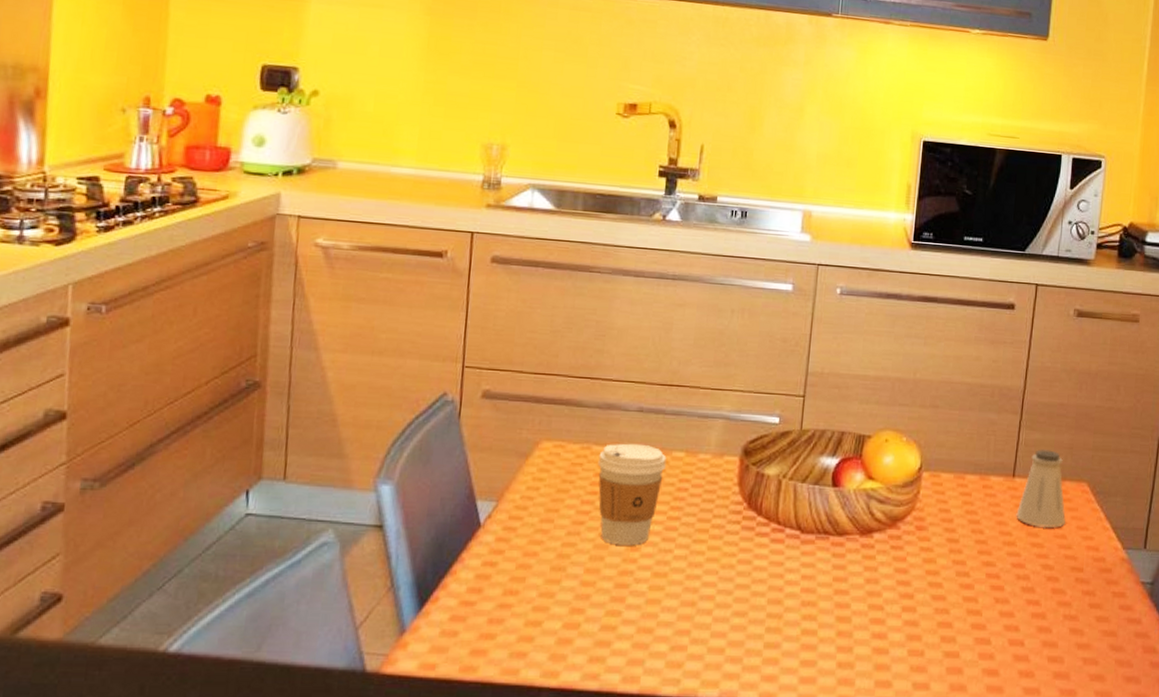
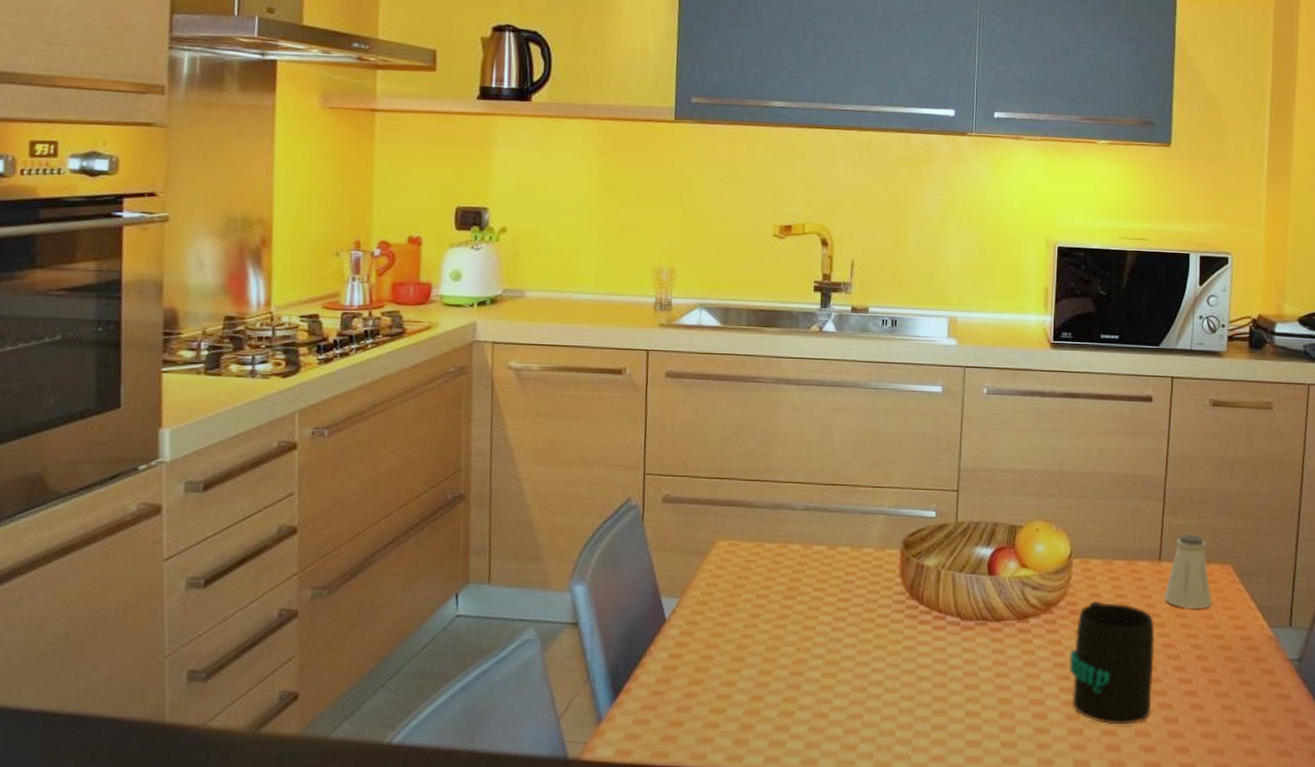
coffee cup: present [598,443,667,546] -> none [770,540,833,636]
mug: none [913,517,1004,647] -> present [1069,601,1155,725]

